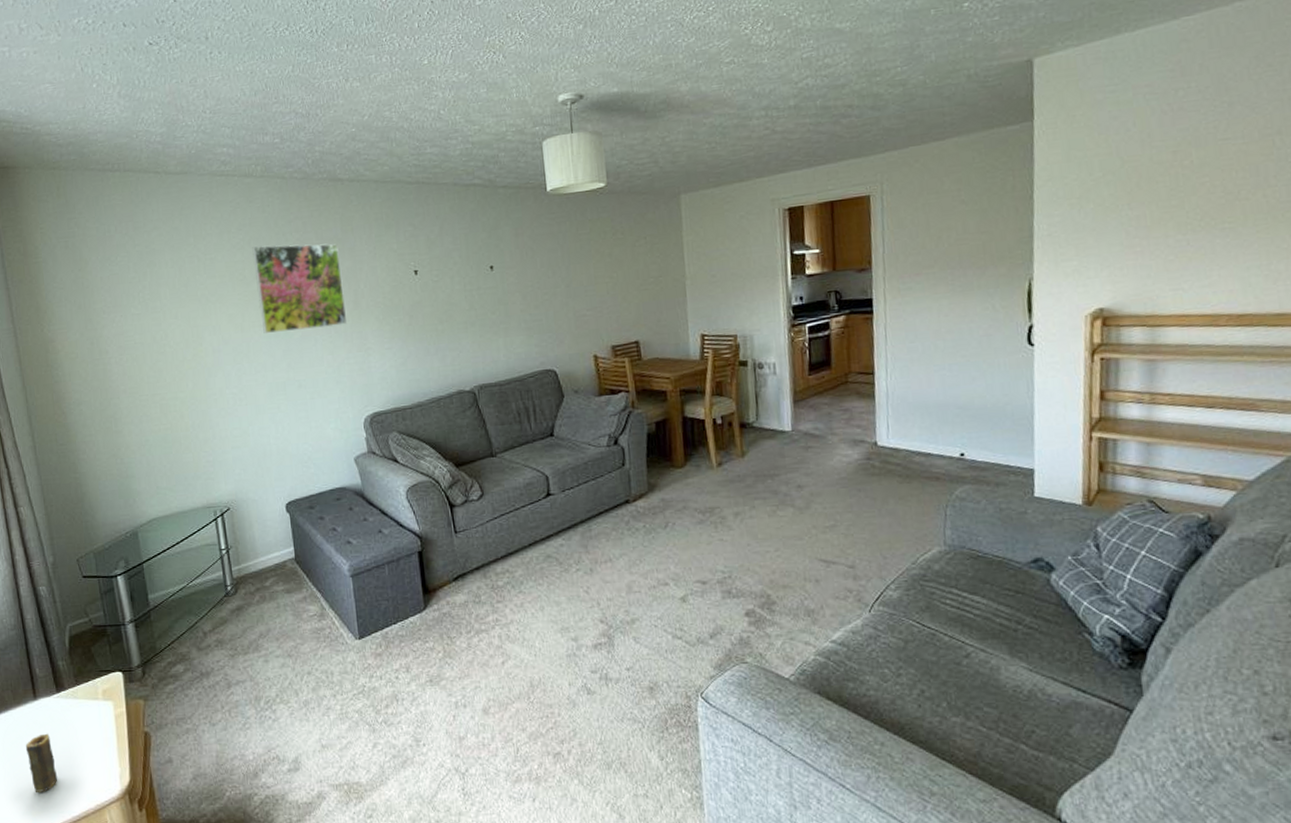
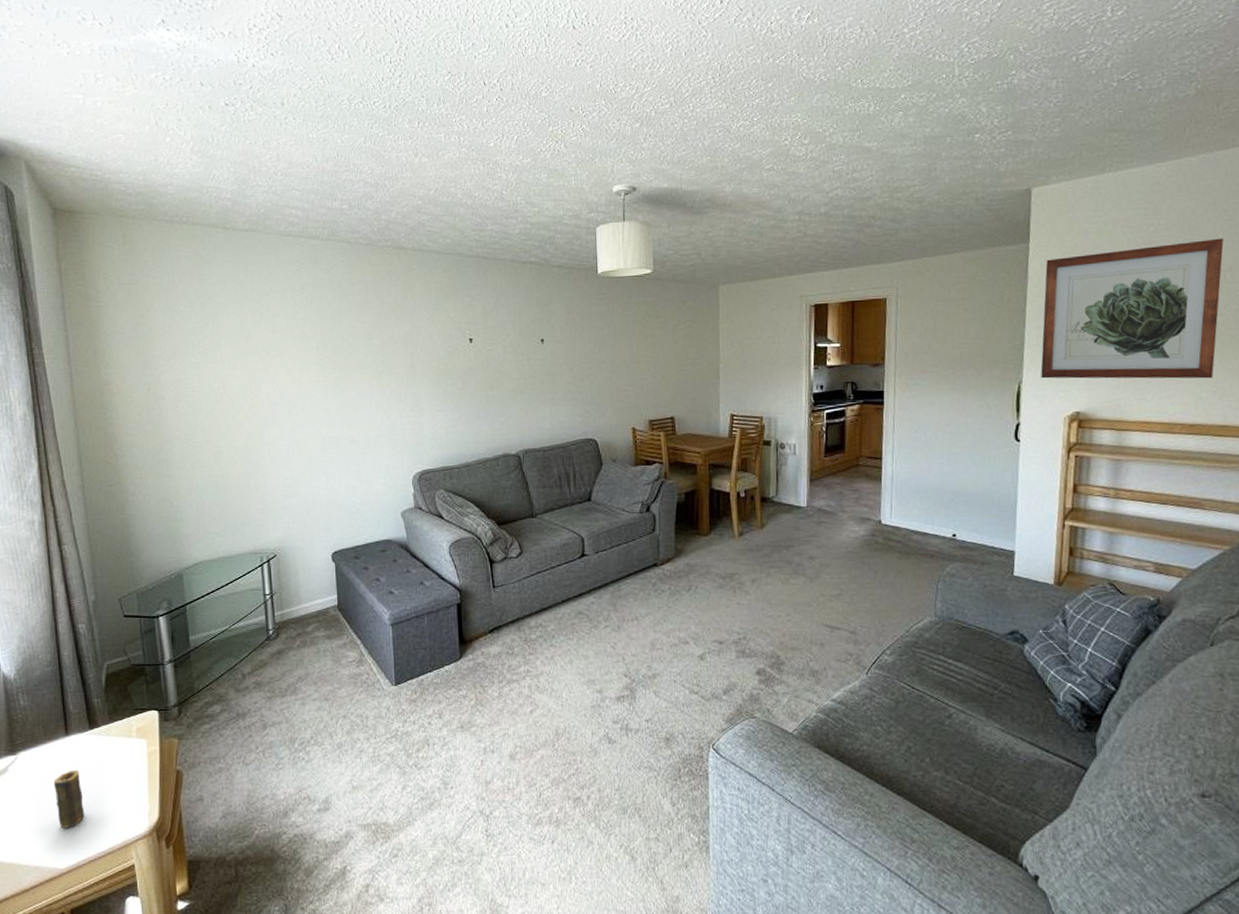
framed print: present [252,244,348,334] -> none [314,304,403,390]
wall art: none [1054,97,1270,273] -> present [1040,238,1224,379]

